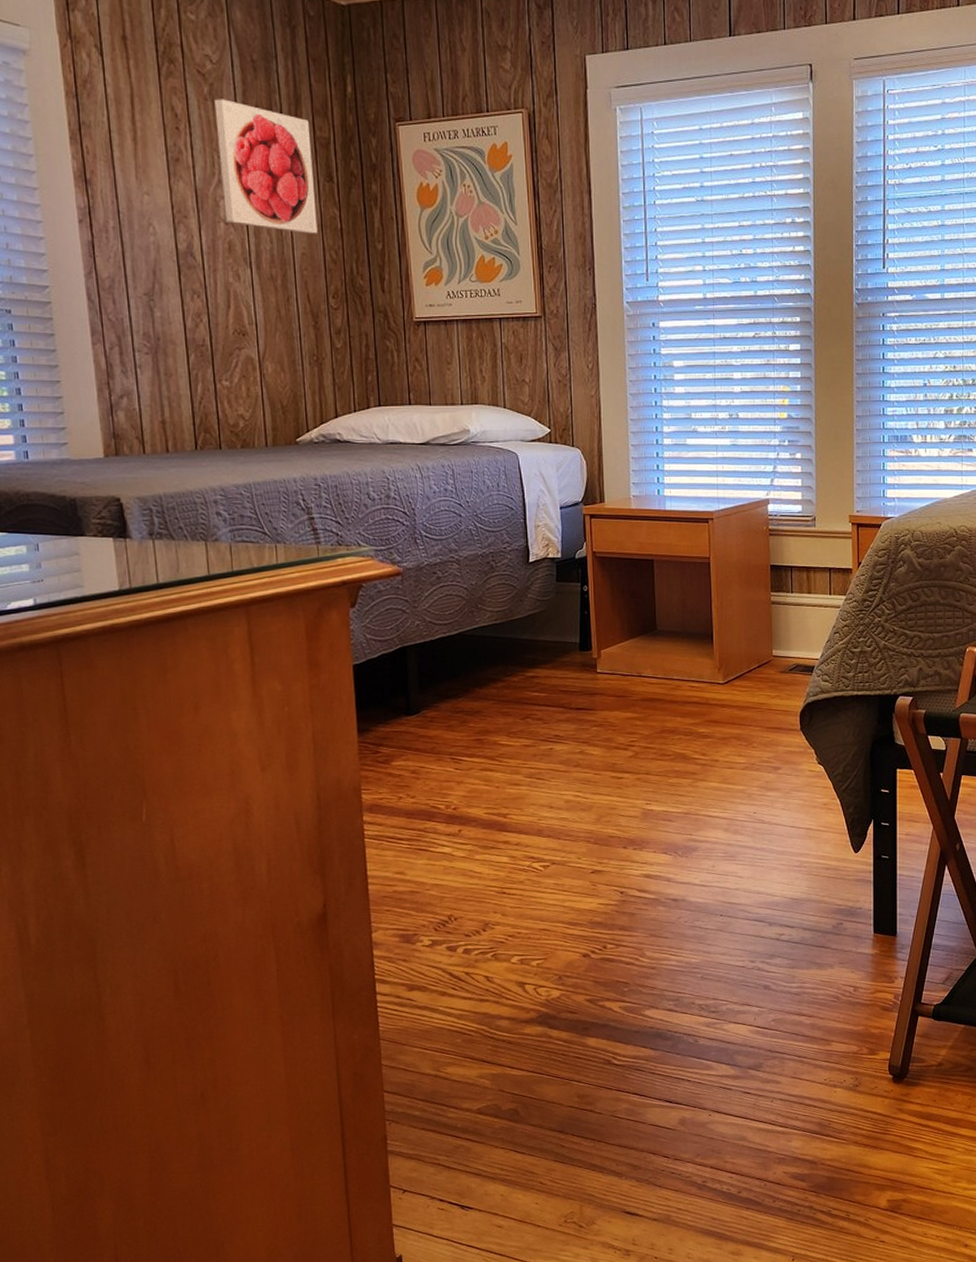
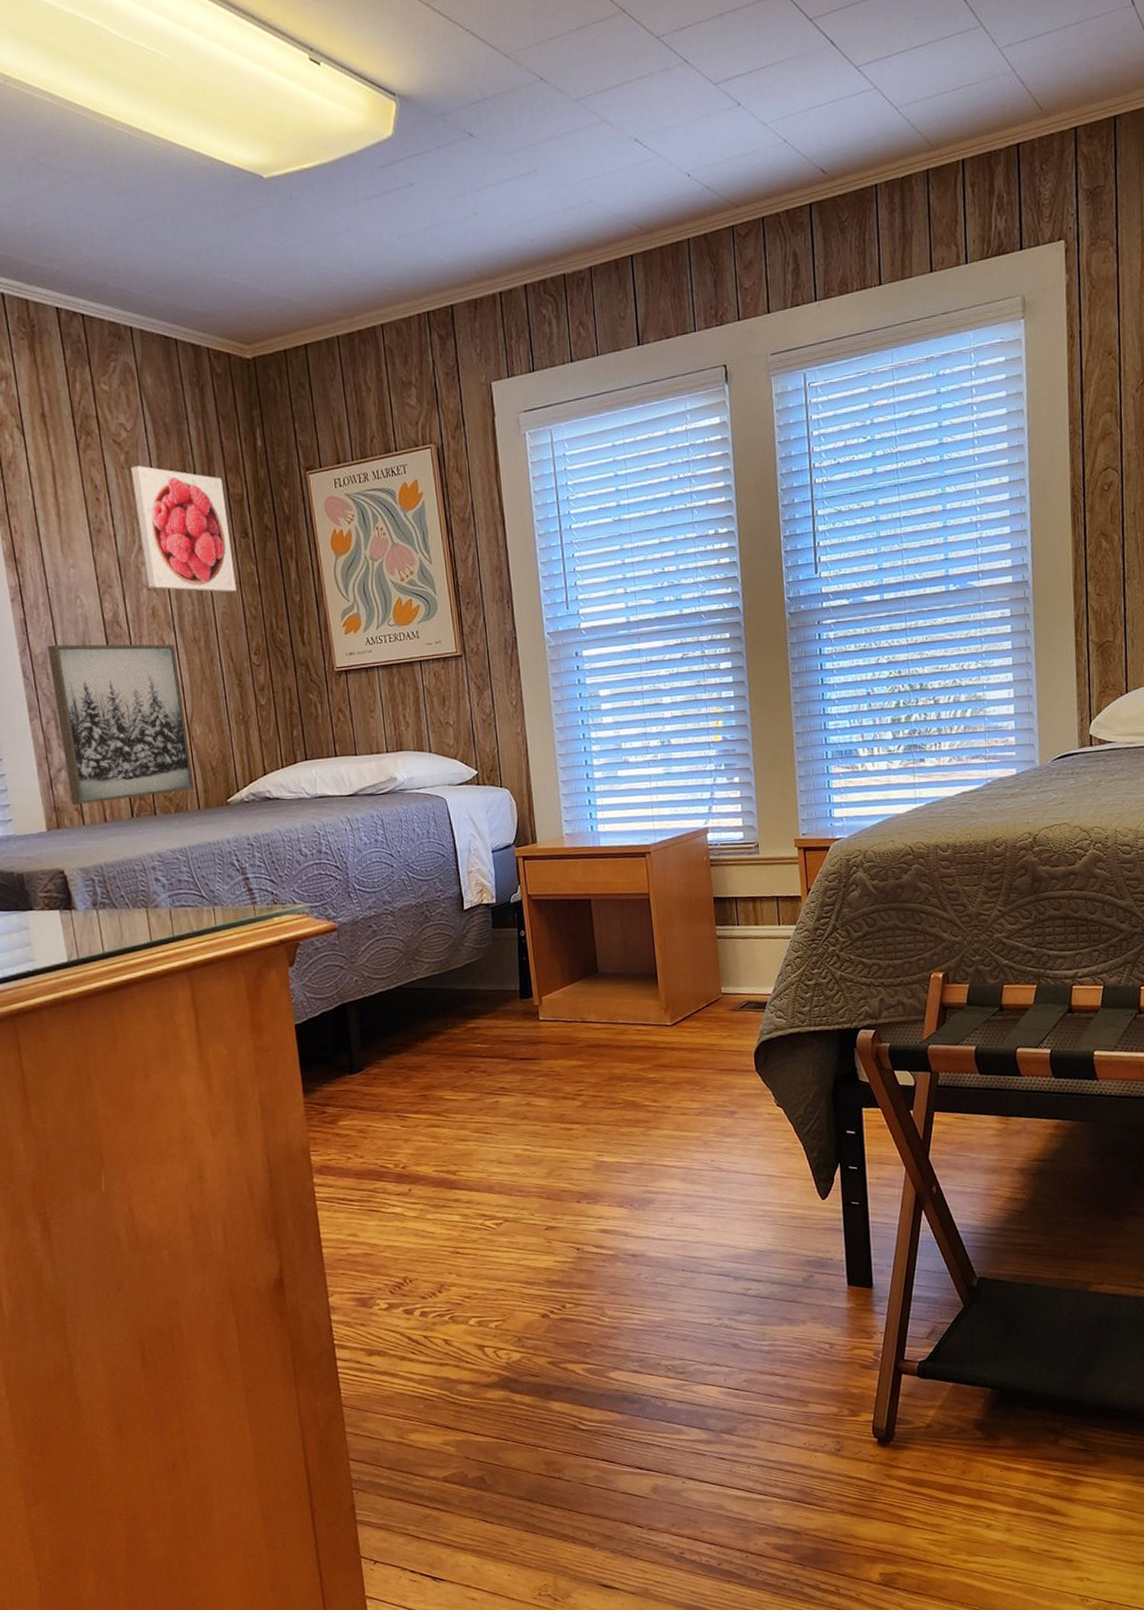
wall art: none [116,270,264,434] -> present [48,644,195,806]

